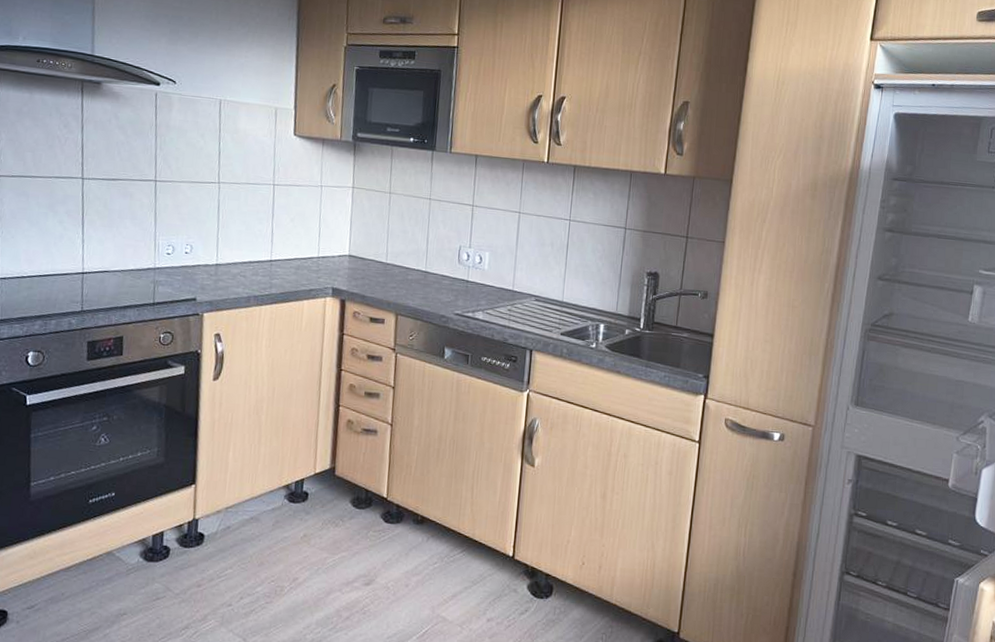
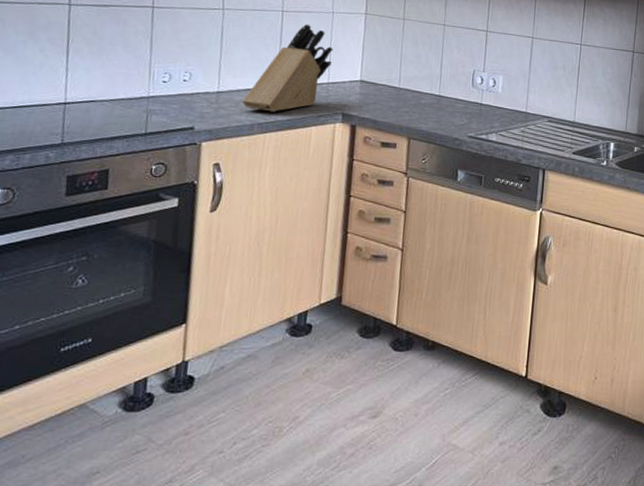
knife block: none [239,197,323,285] -> present [242,23,333,112]

